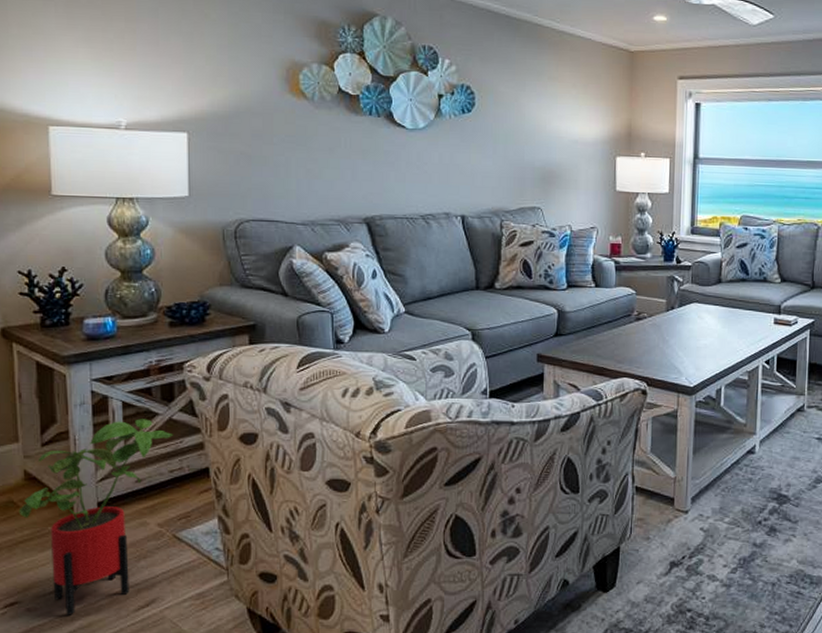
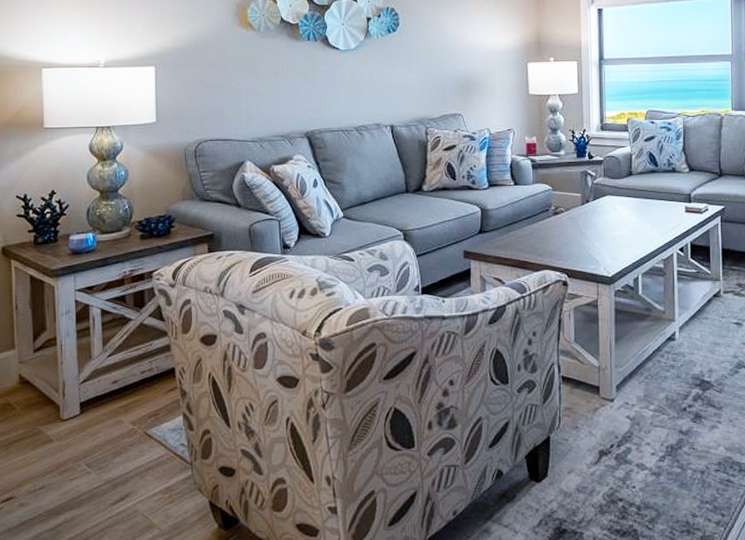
house plant: present [18,419,174,615] -> none [14,324,145,510]

